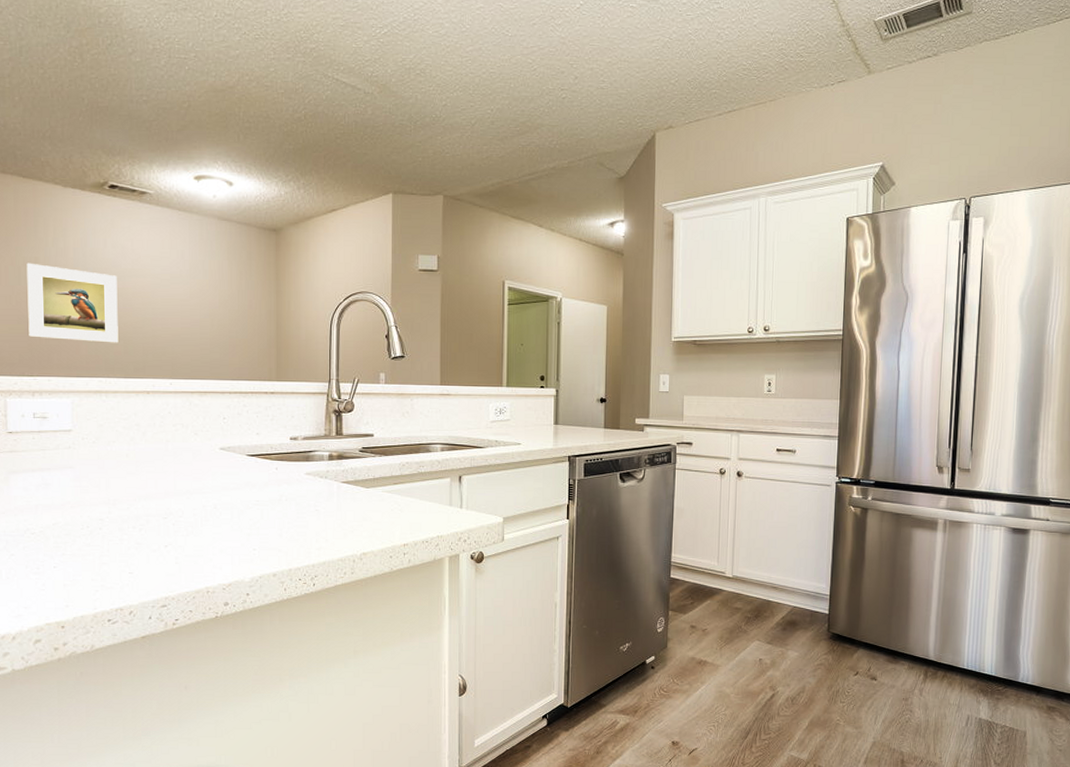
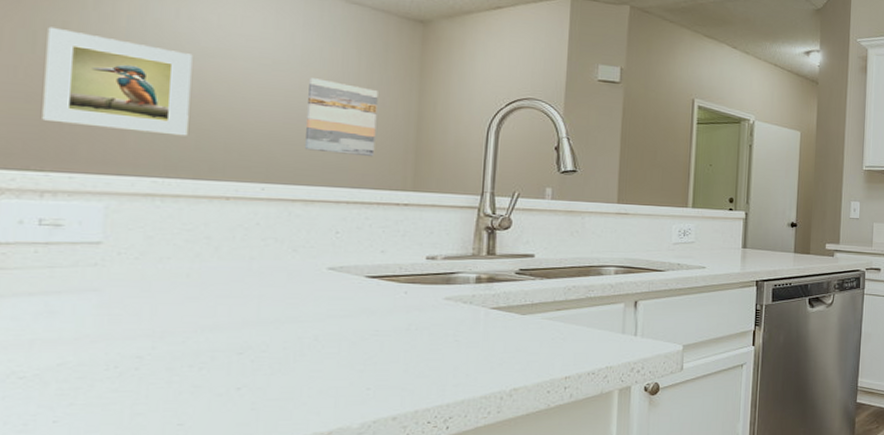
wall art: none [197,288,247,353] -> present [305,78,378,157]

